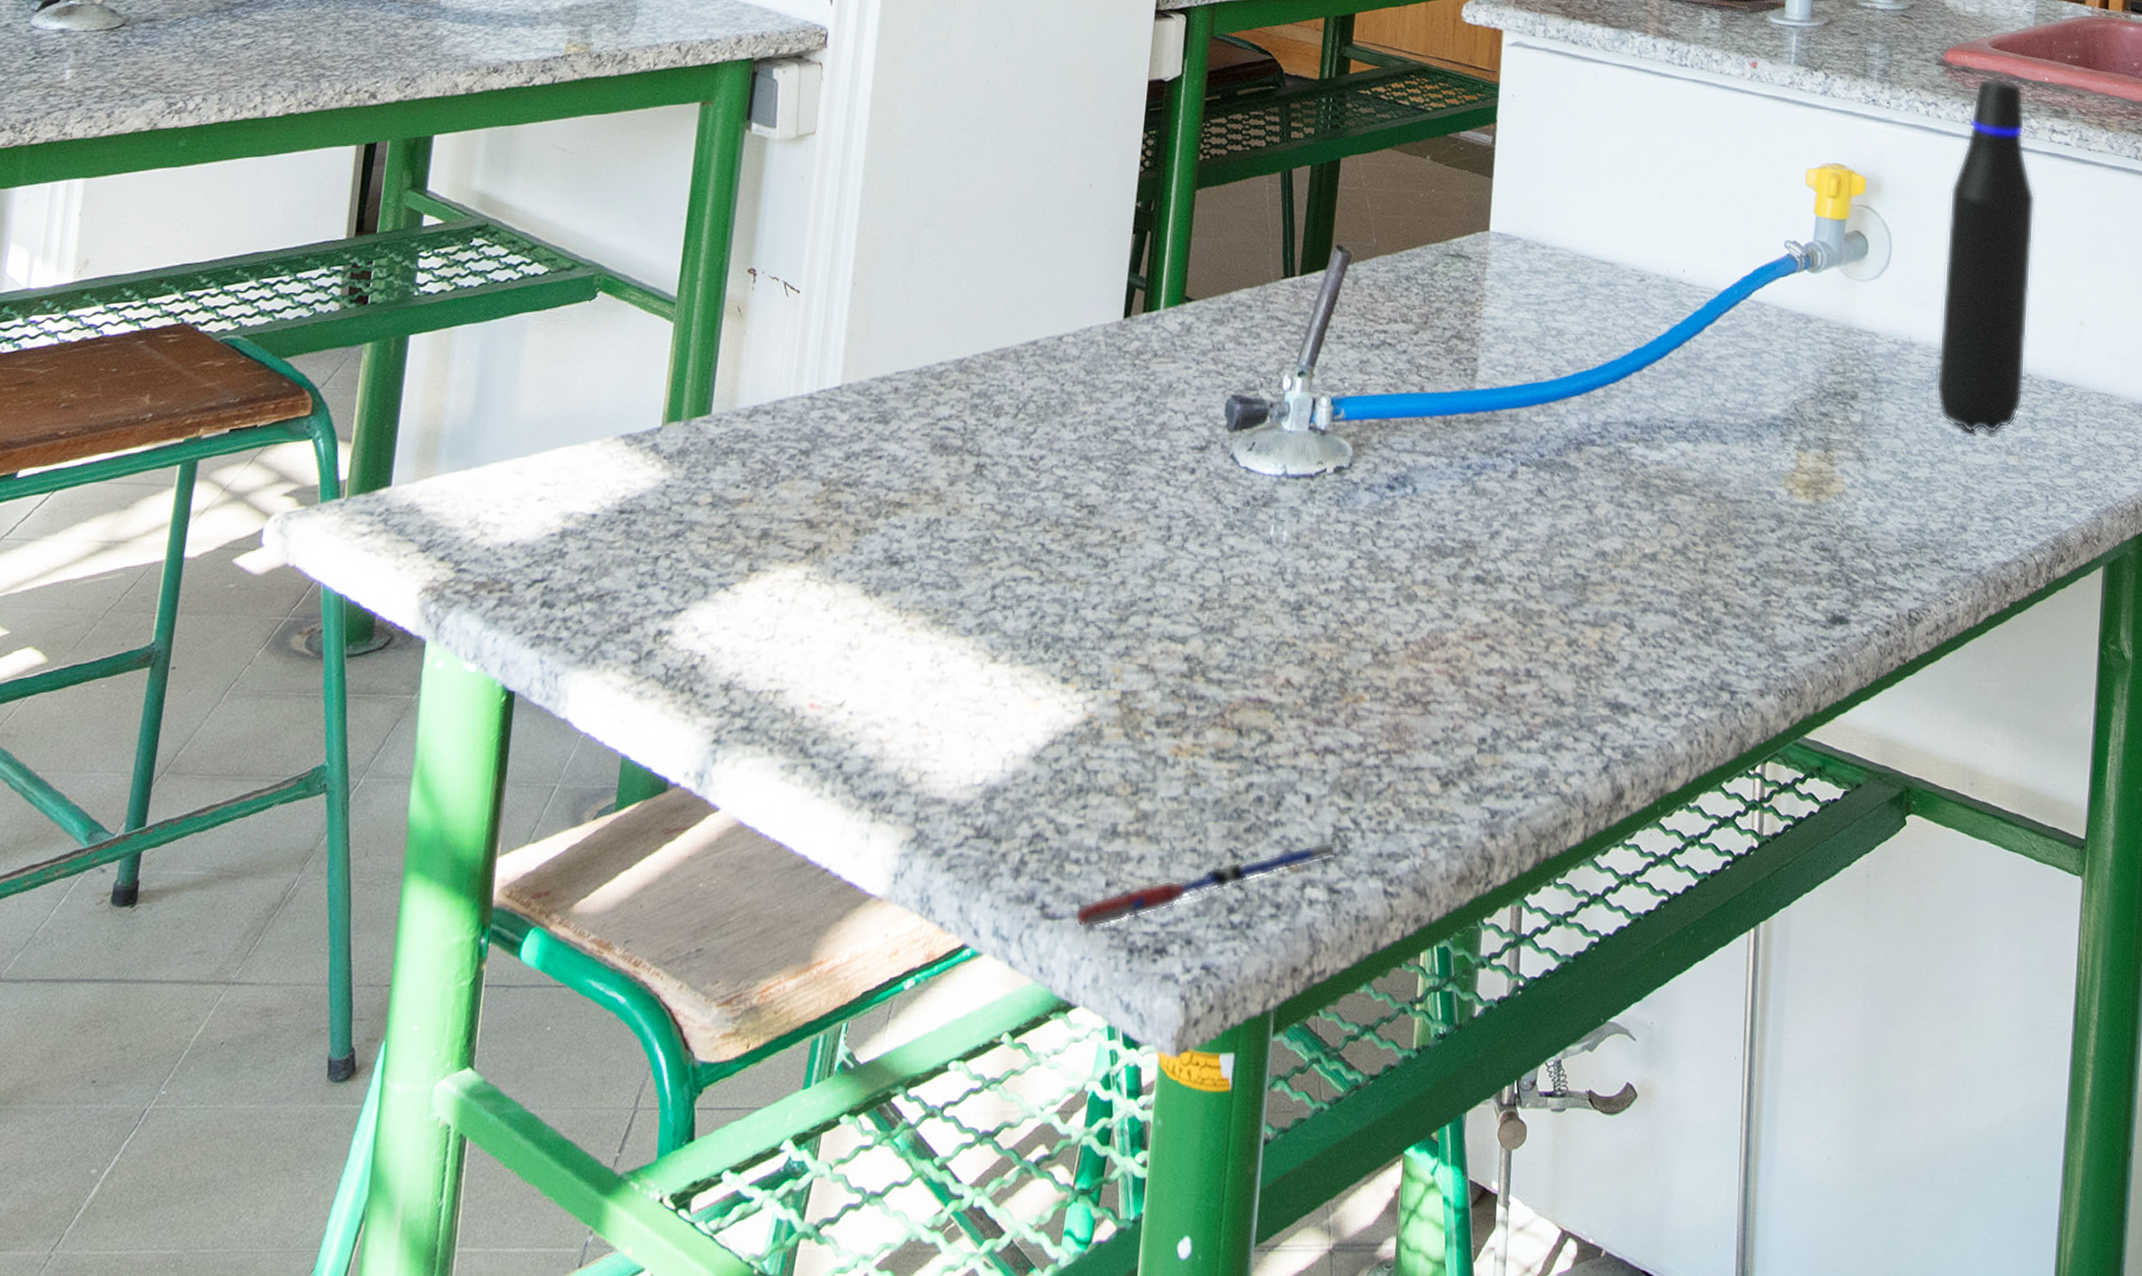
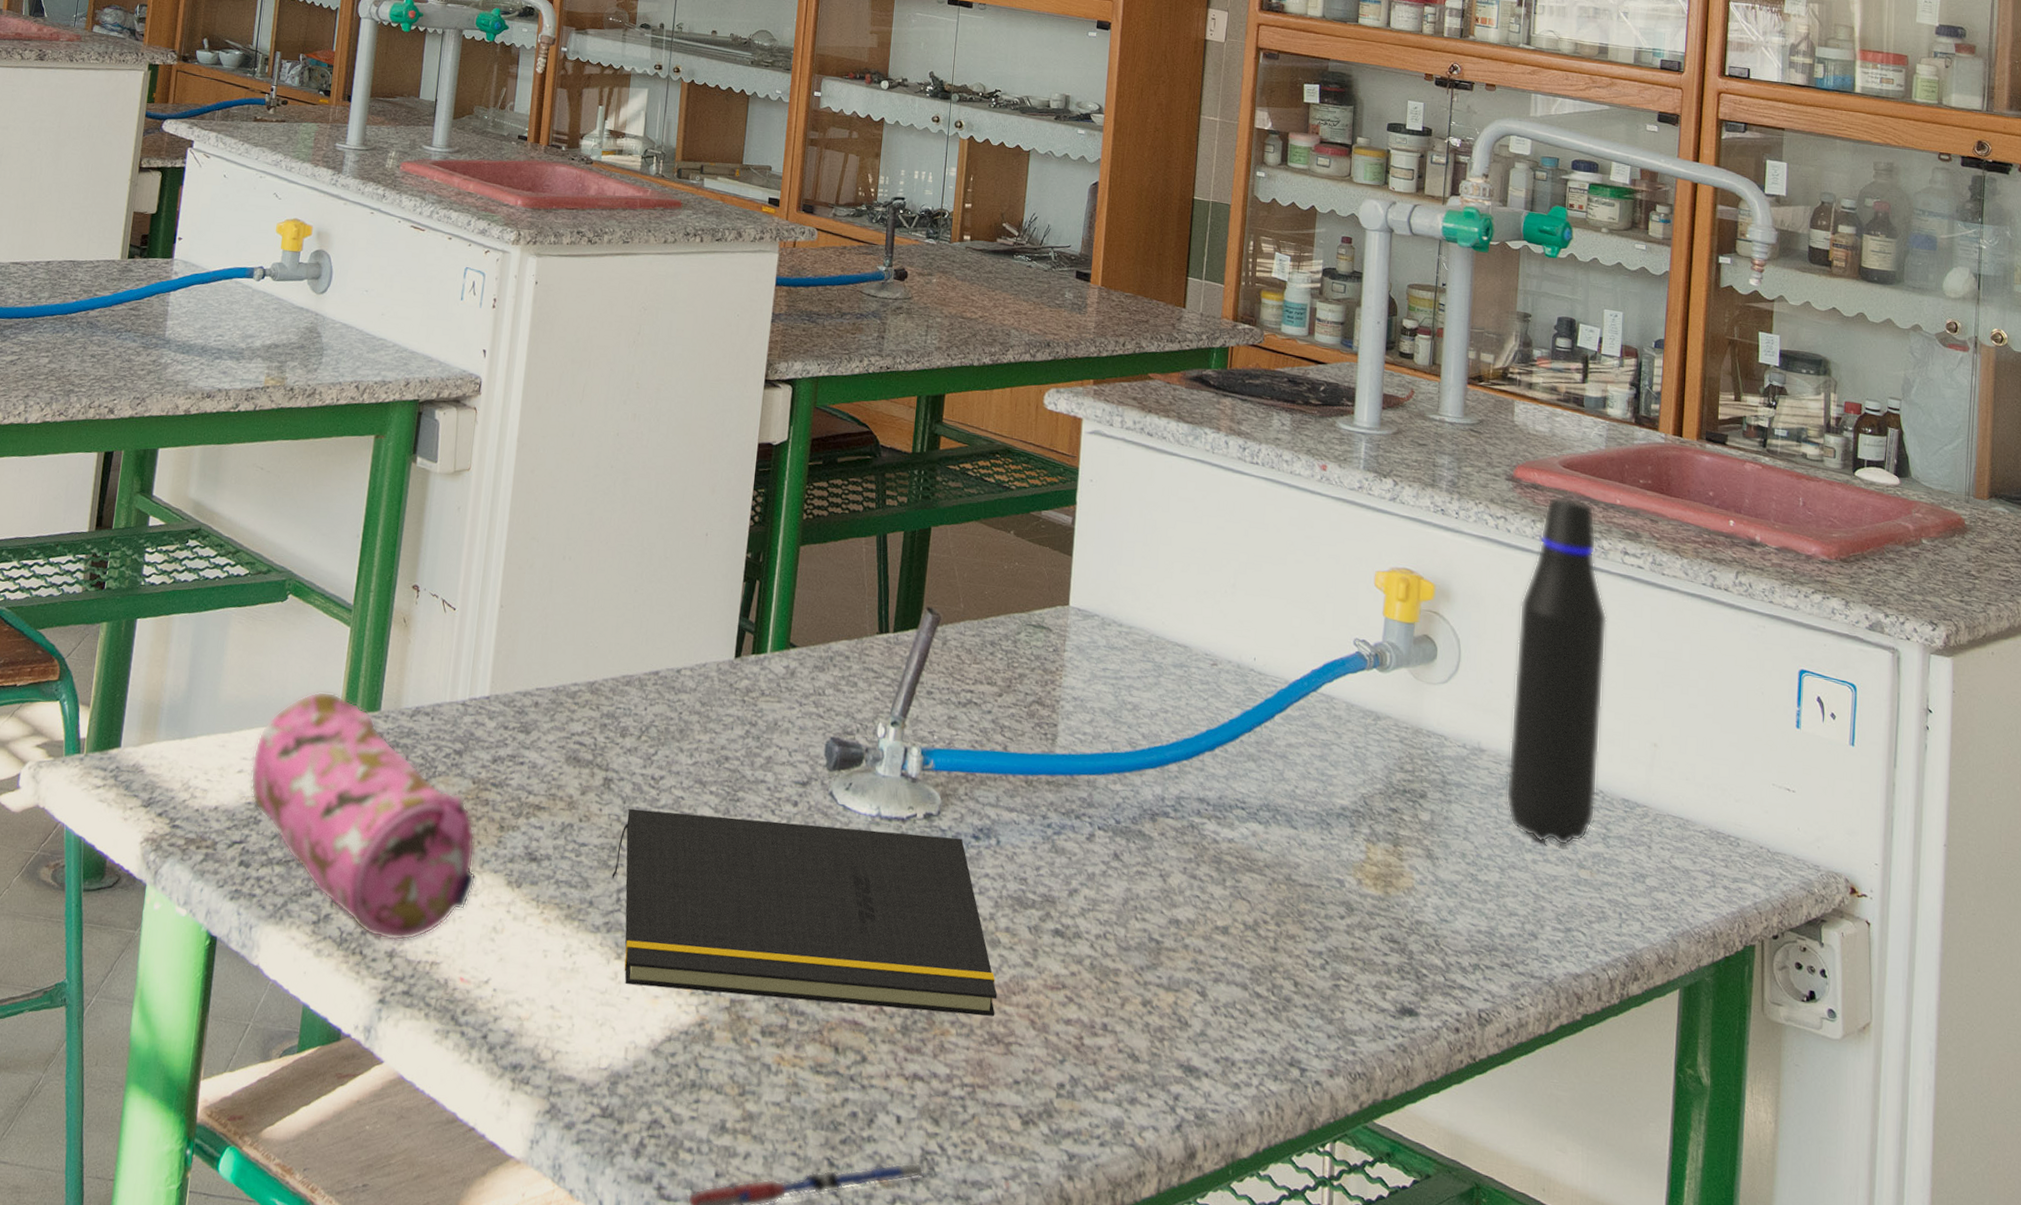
pencil case: none [553,398,828,671] -> present [250,691,476,941]
notepad: none [985,490,1415,688] -> present [611,808,998,1016]

